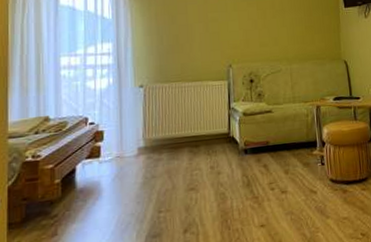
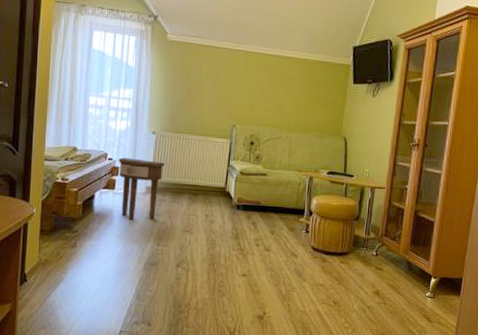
side table: none [101,117,158,189] -> present [118,157,165,220]

